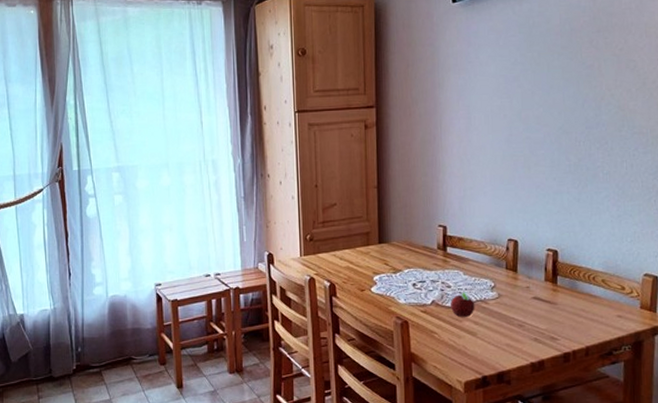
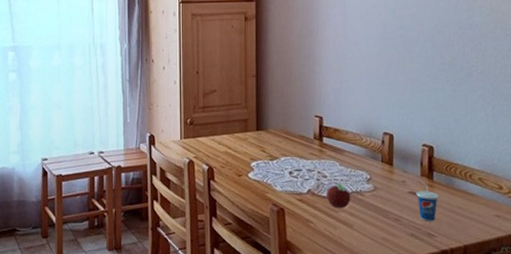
cup: none [540,284,562,326] -> present [416,179,439,222]

